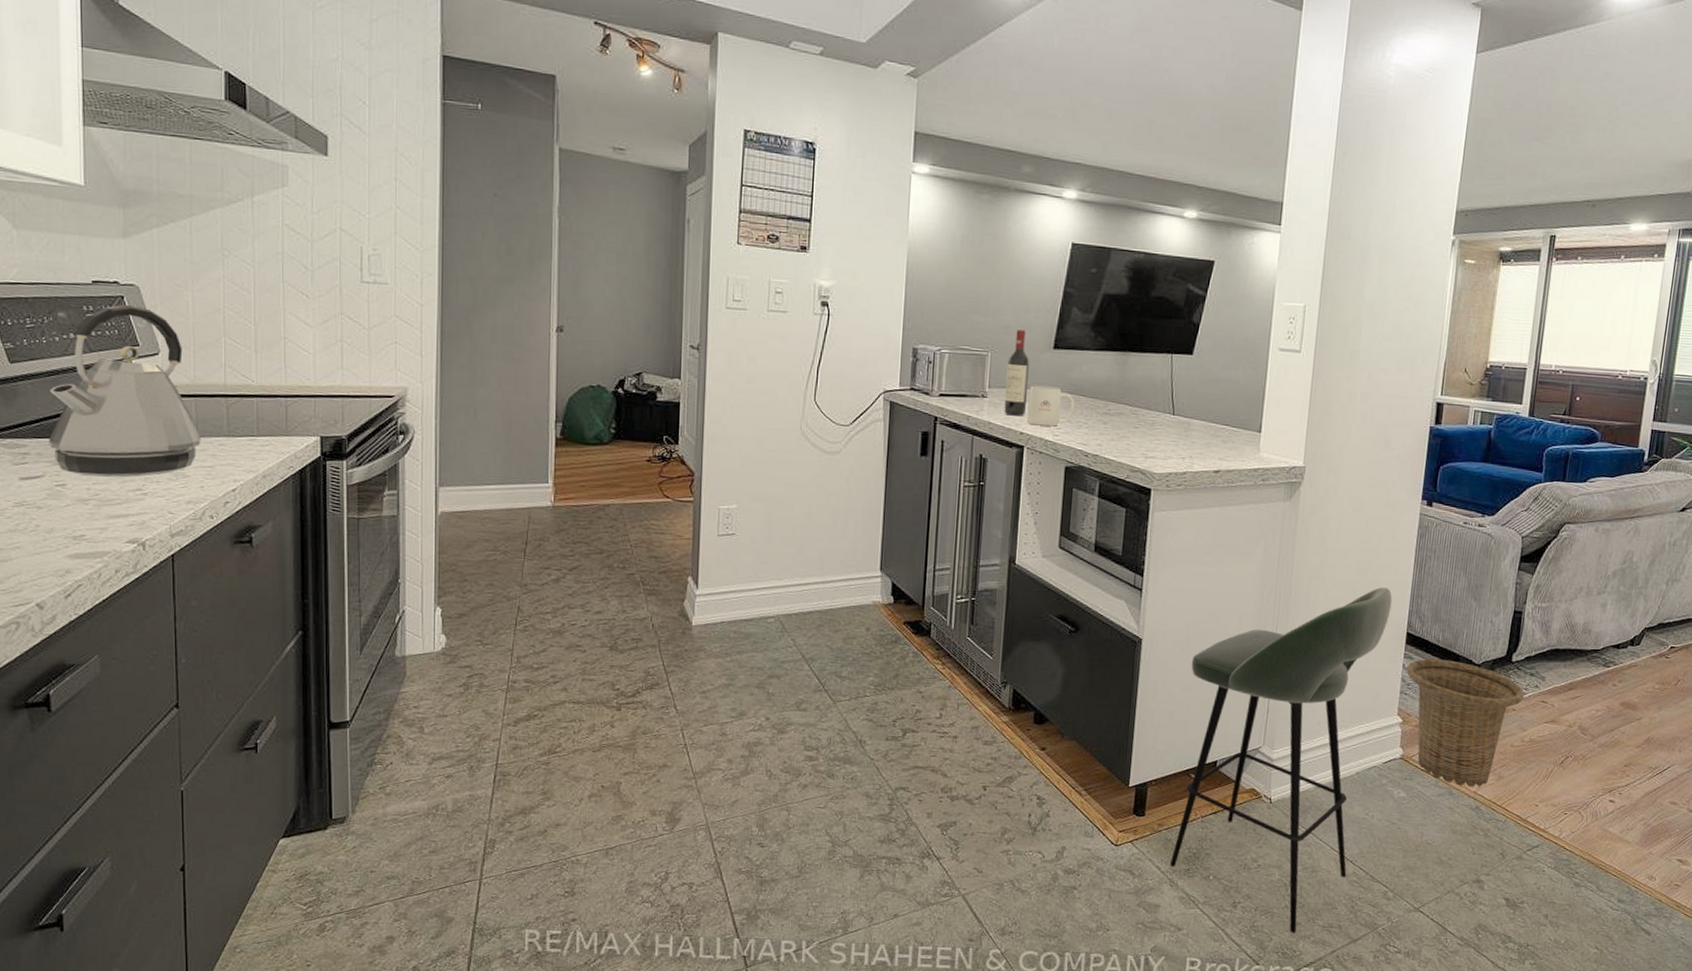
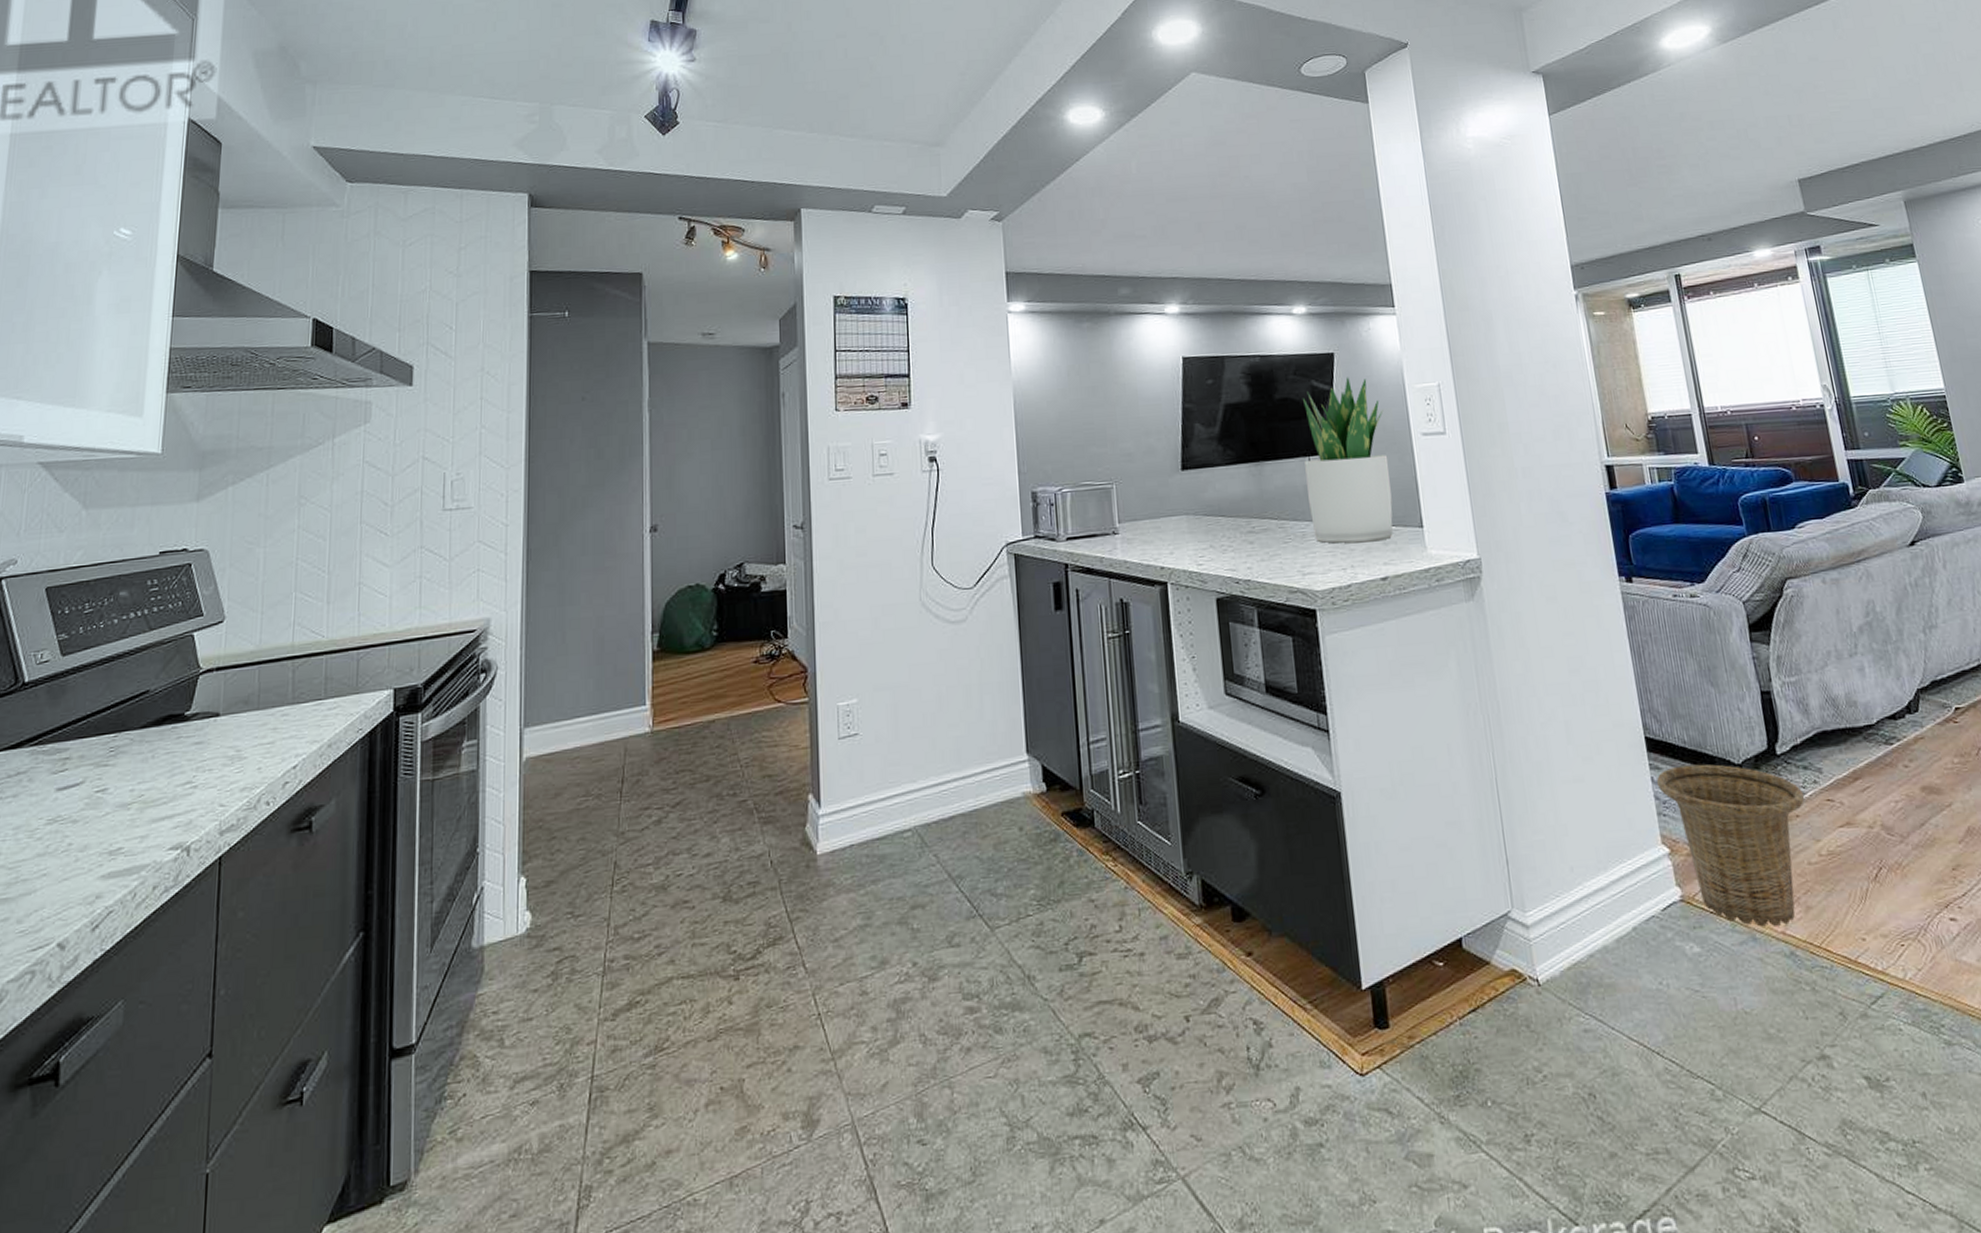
kettle: present [49,304,201,478] -> none [93,572,262,775]
wine bottle: present [1004,330,1030,416] -> none [1134,455,1164,550]
mug: present [1026,385,1075,427] -> none [1162,510,1216,557]
planter: none [1162,286,1249,439] -> present [1303,377,1393,544]
bar stool: present [1170,587,1393,933] -> none [1403,686,1658,1170]

